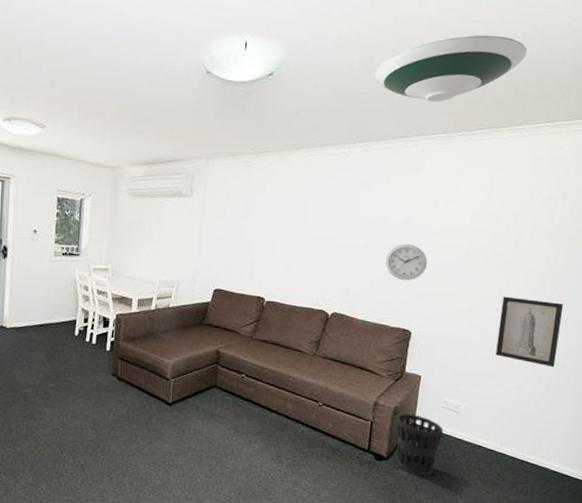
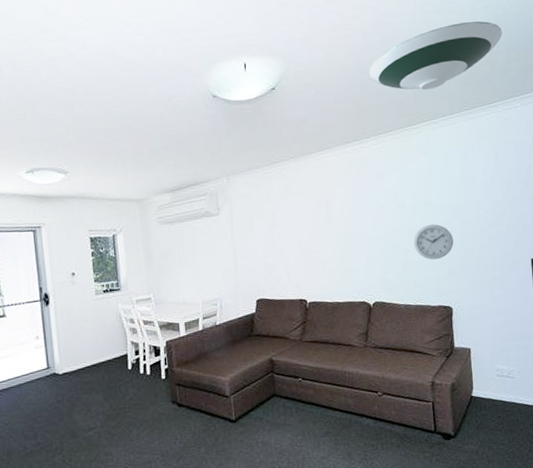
wastebasket: present [396,413,444,477] -> none [455,387,504,448]

